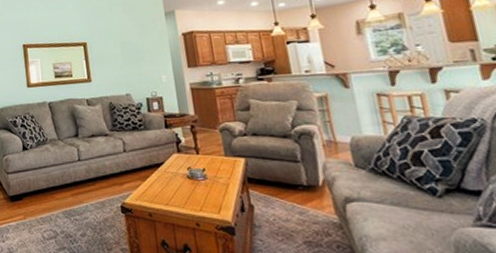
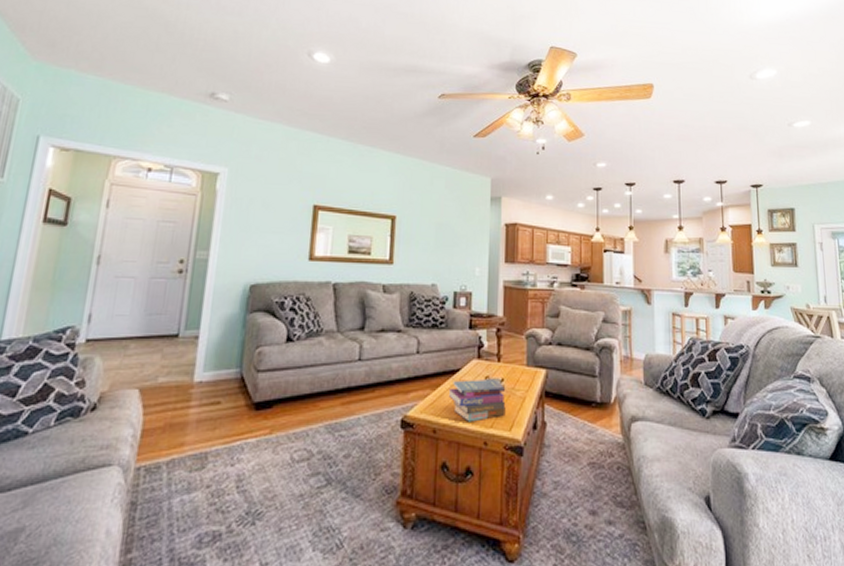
books: none [156,170,212,207] -> present [448,380,506,422]

